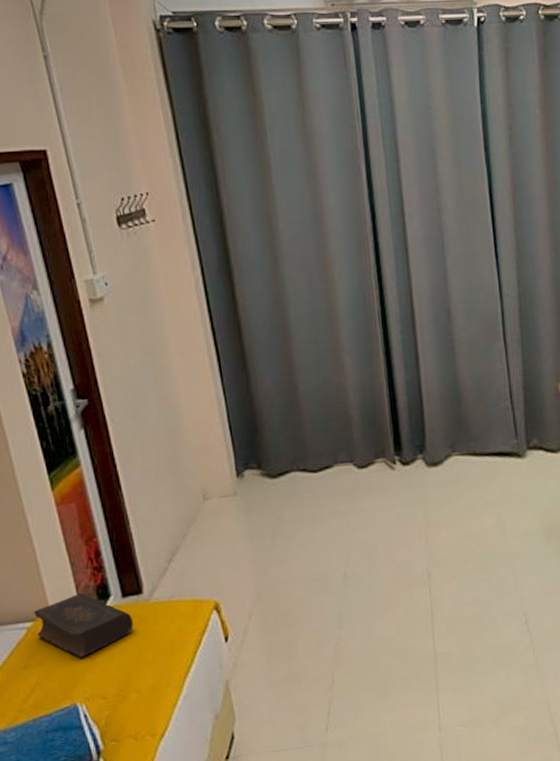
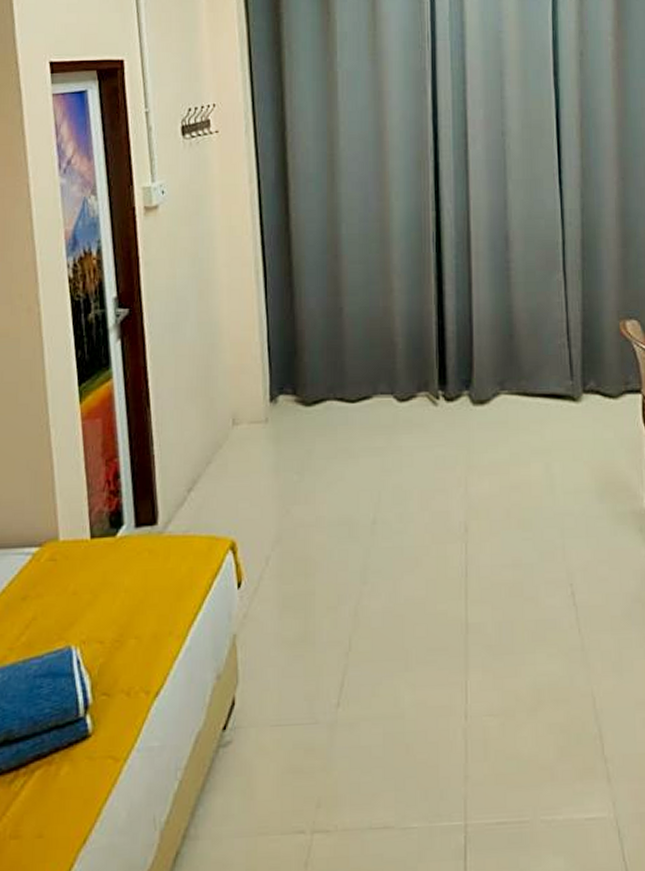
book: present [34,592,134,657] -> none [41,518,144,592]

